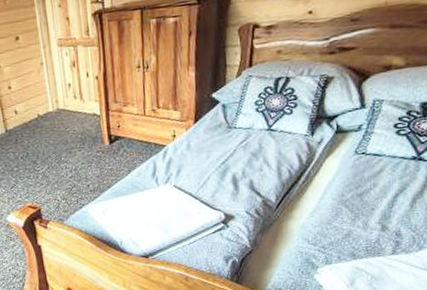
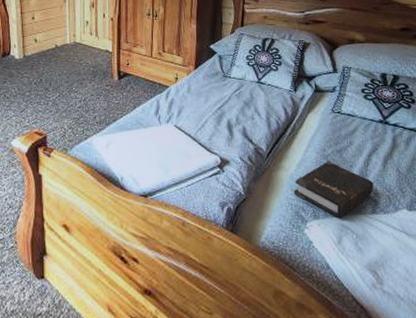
hardback book: none [304,206,397,262] -> present [293,161,374,219]

